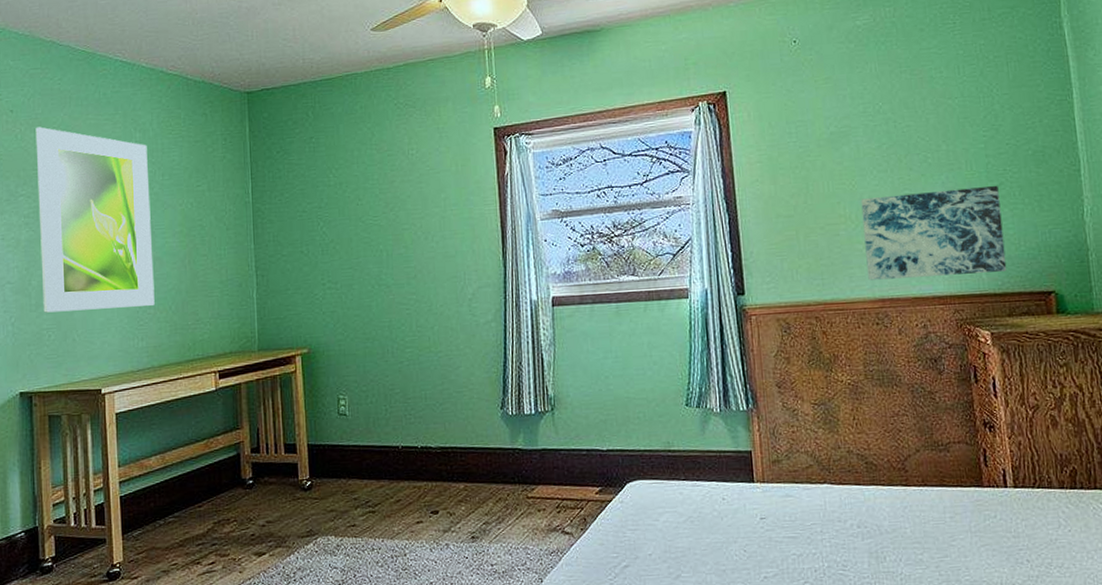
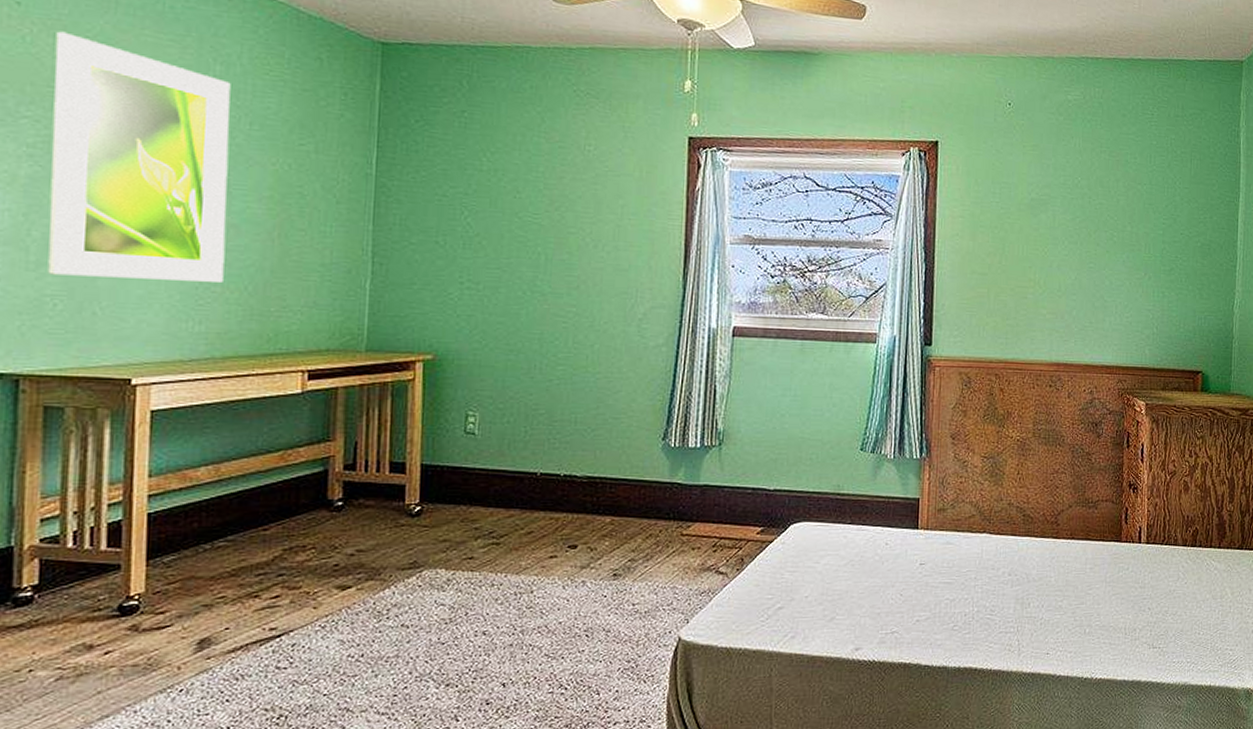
wall art: present [861,185,1007,281] -> none [1047,266,1169,349]

